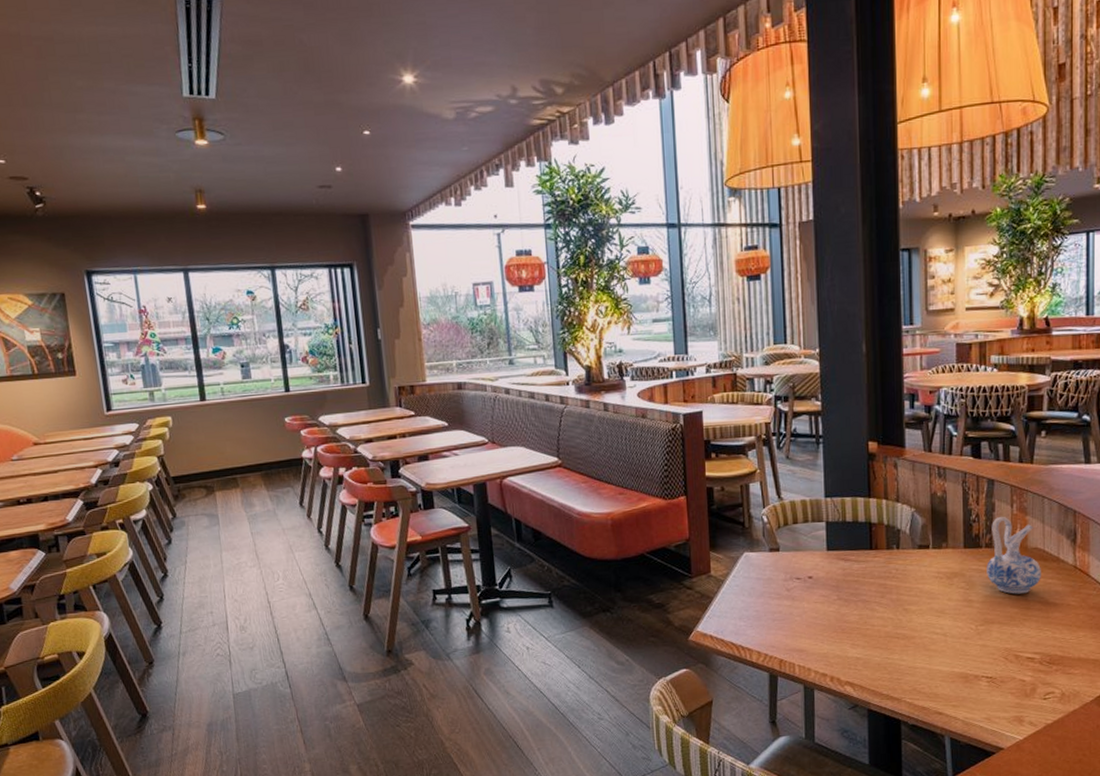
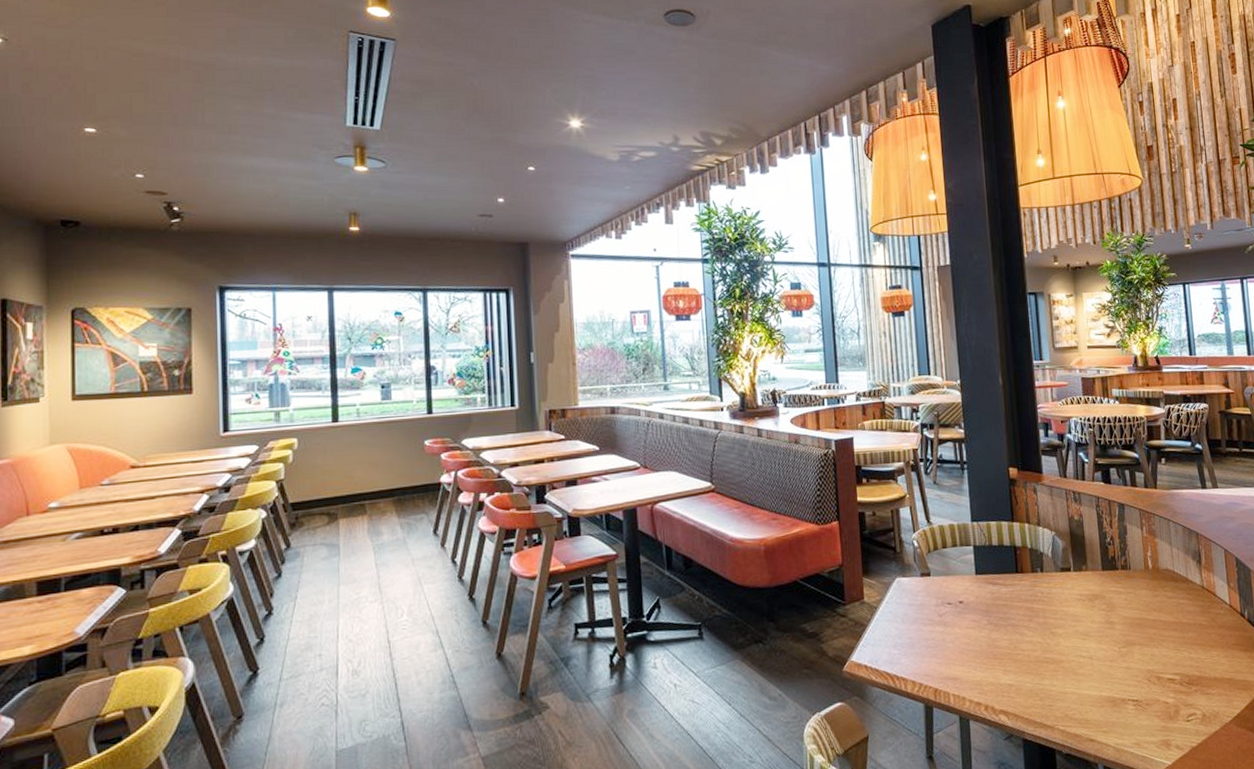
ceramic pitcher: present [987,517,1041,594] -> none [1124,539,1174,615]

